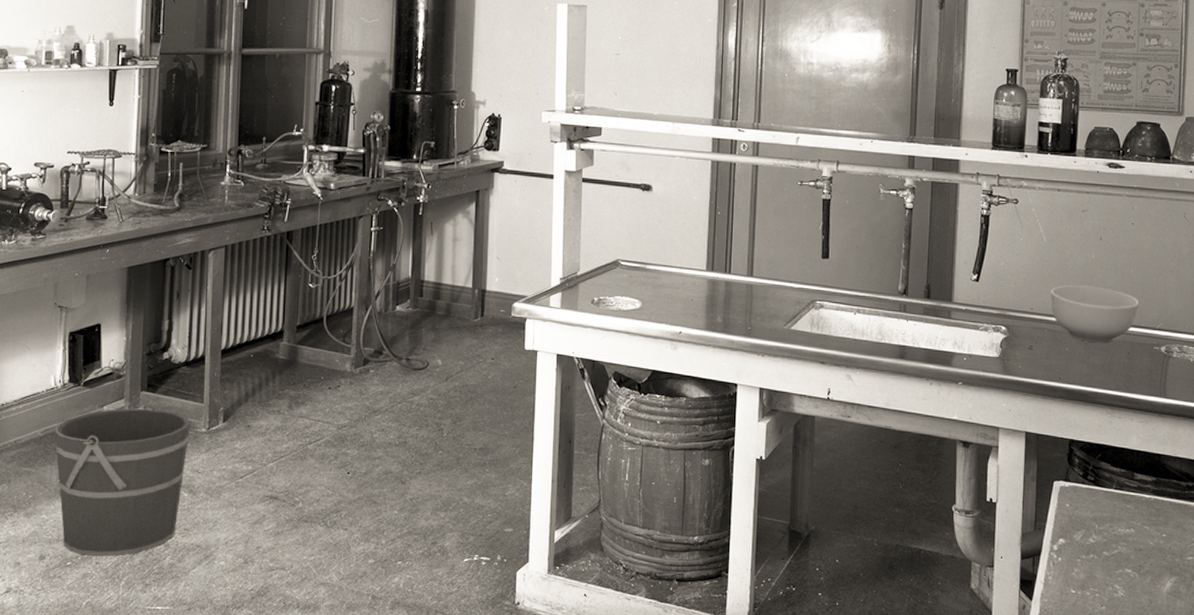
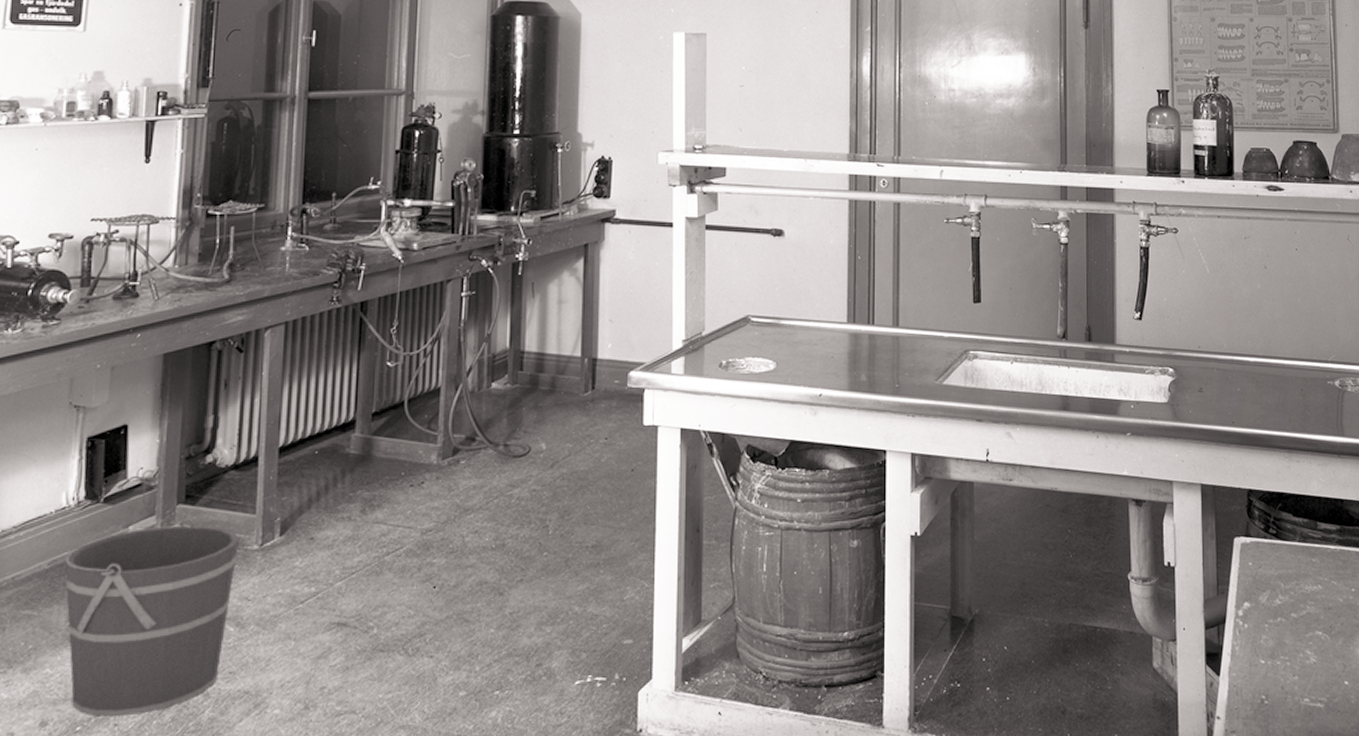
bowl: present [1051,285,1140,343] -> none [1218,319,1310,381]

